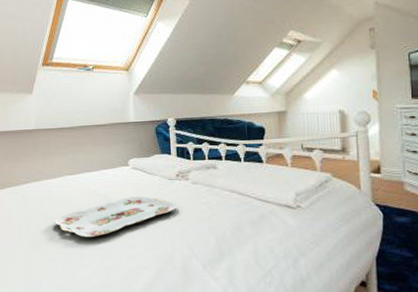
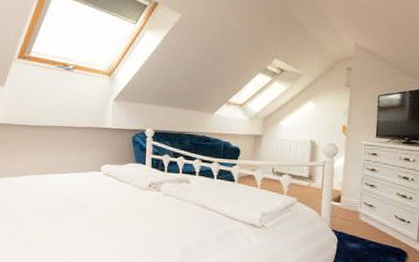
serving tray: present [54,196,177,238] -> none [16,202,146,240]

